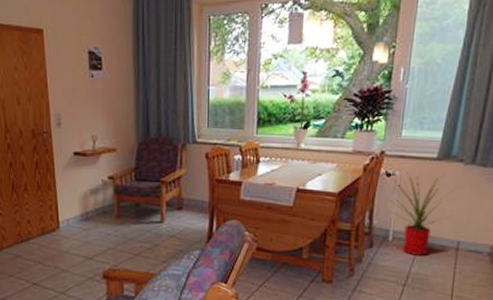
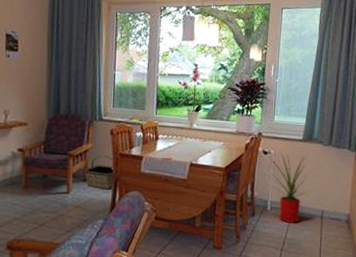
basket: none [177,182,211,218] -> present [83,155,114,190]

